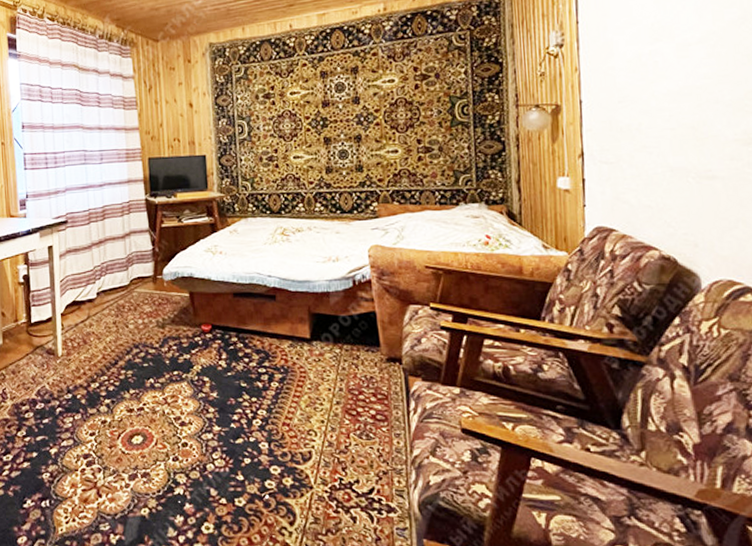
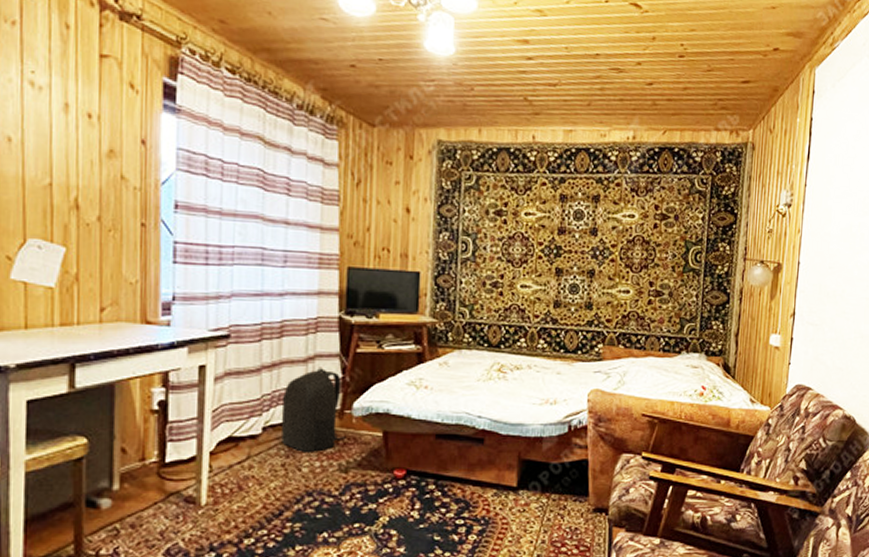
backpack: none [108,241,160,313] -> present [281,367,346,454]

